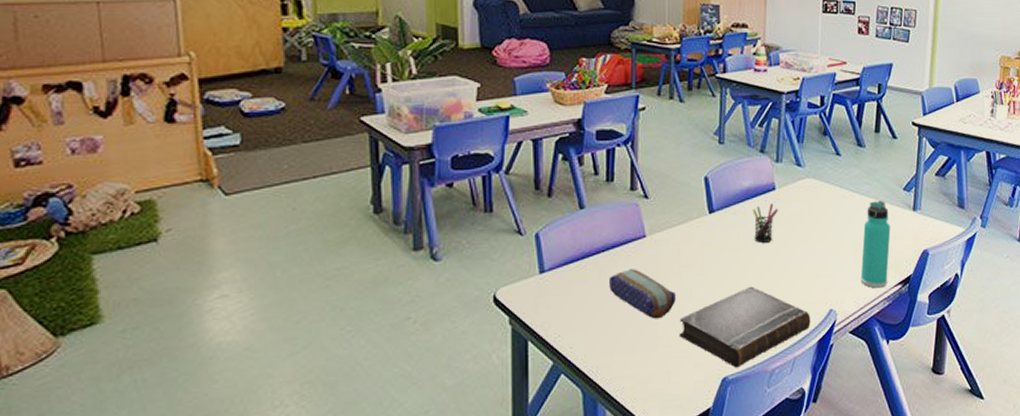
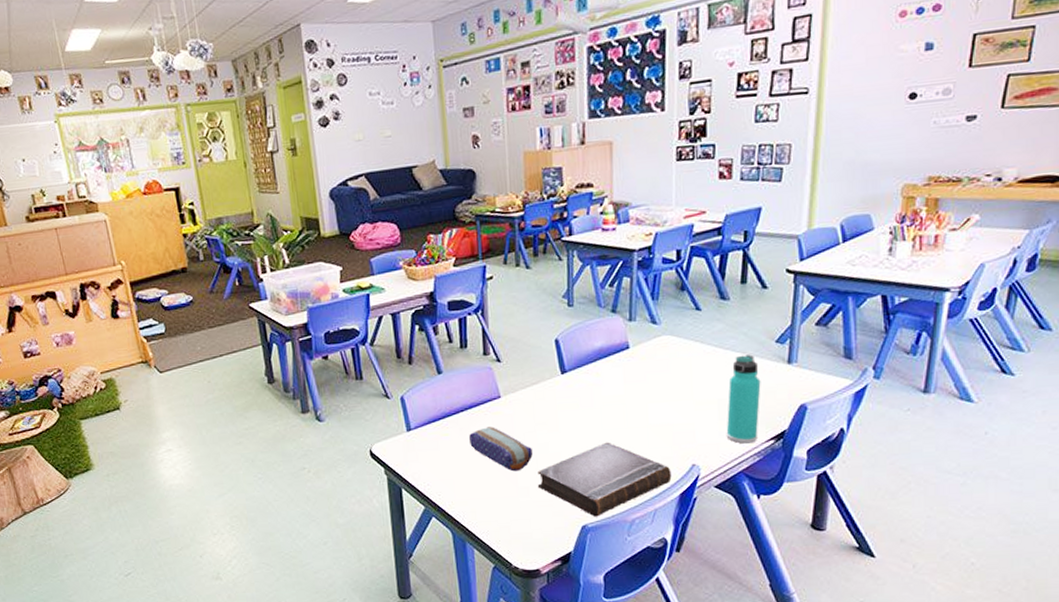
pen holder: present [752,203,778,243] -> none [606,361,633,401]

